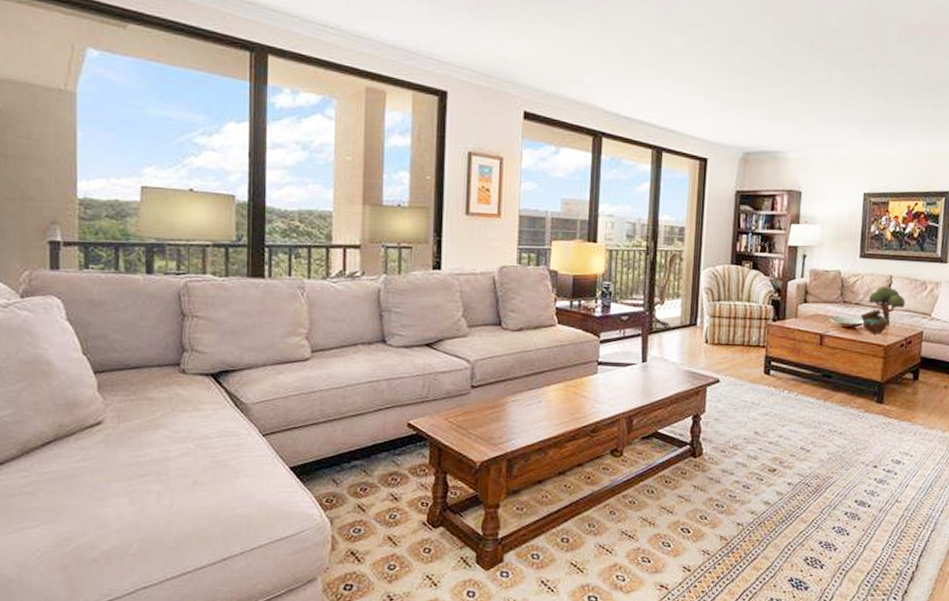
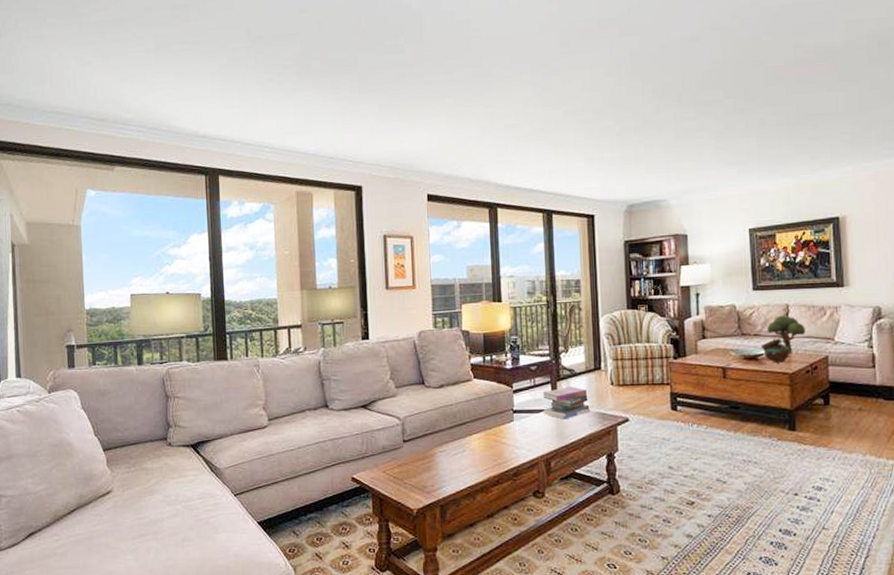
books: none [630,341,681,376] -> present [542,386,590,420]

